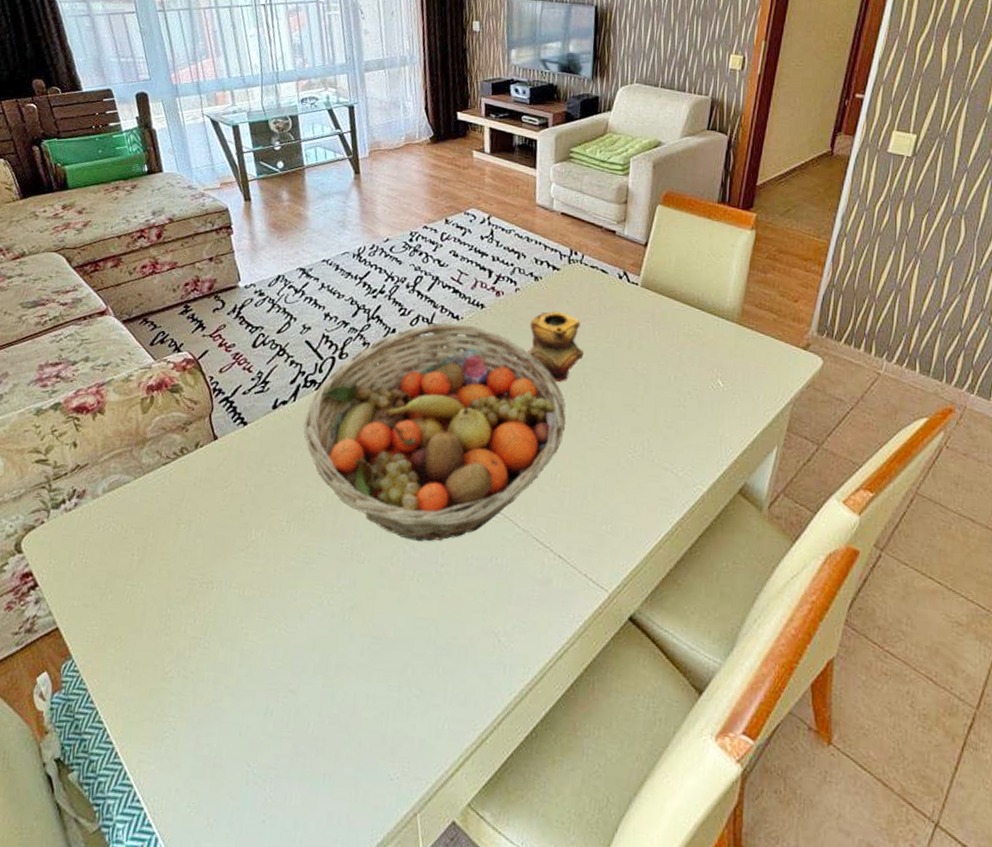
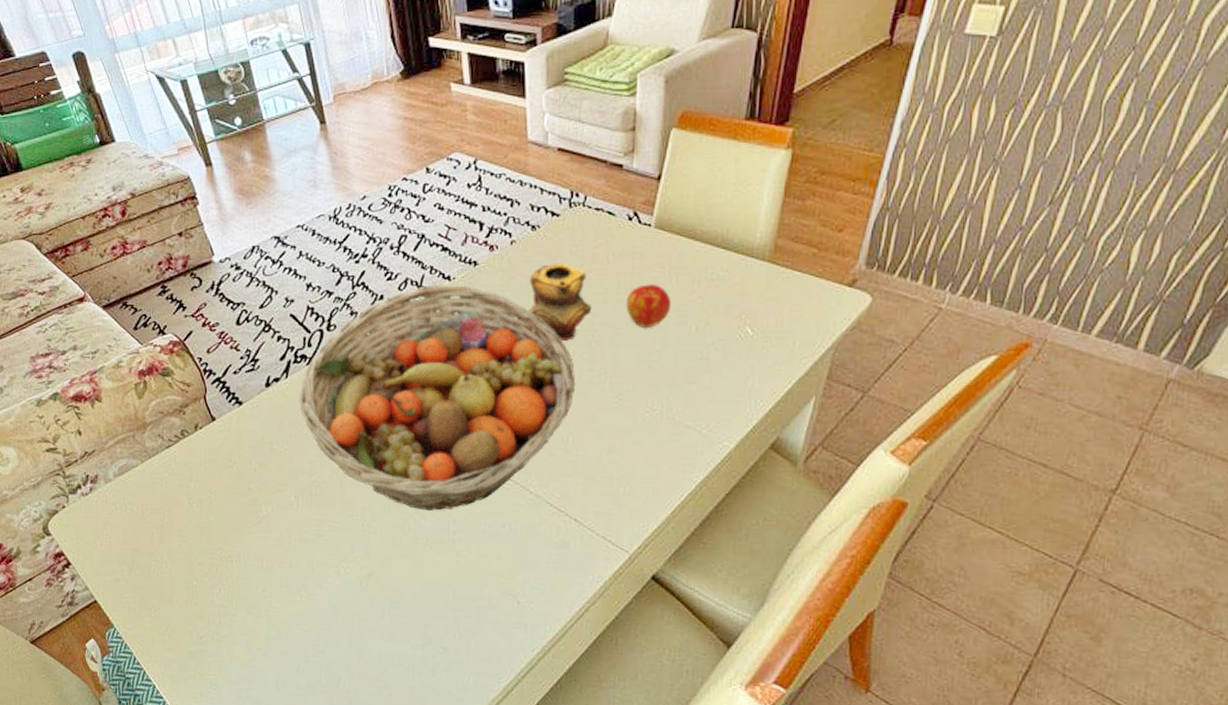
apple: none [614,335,654,375] -> present [625,284,672,328]

